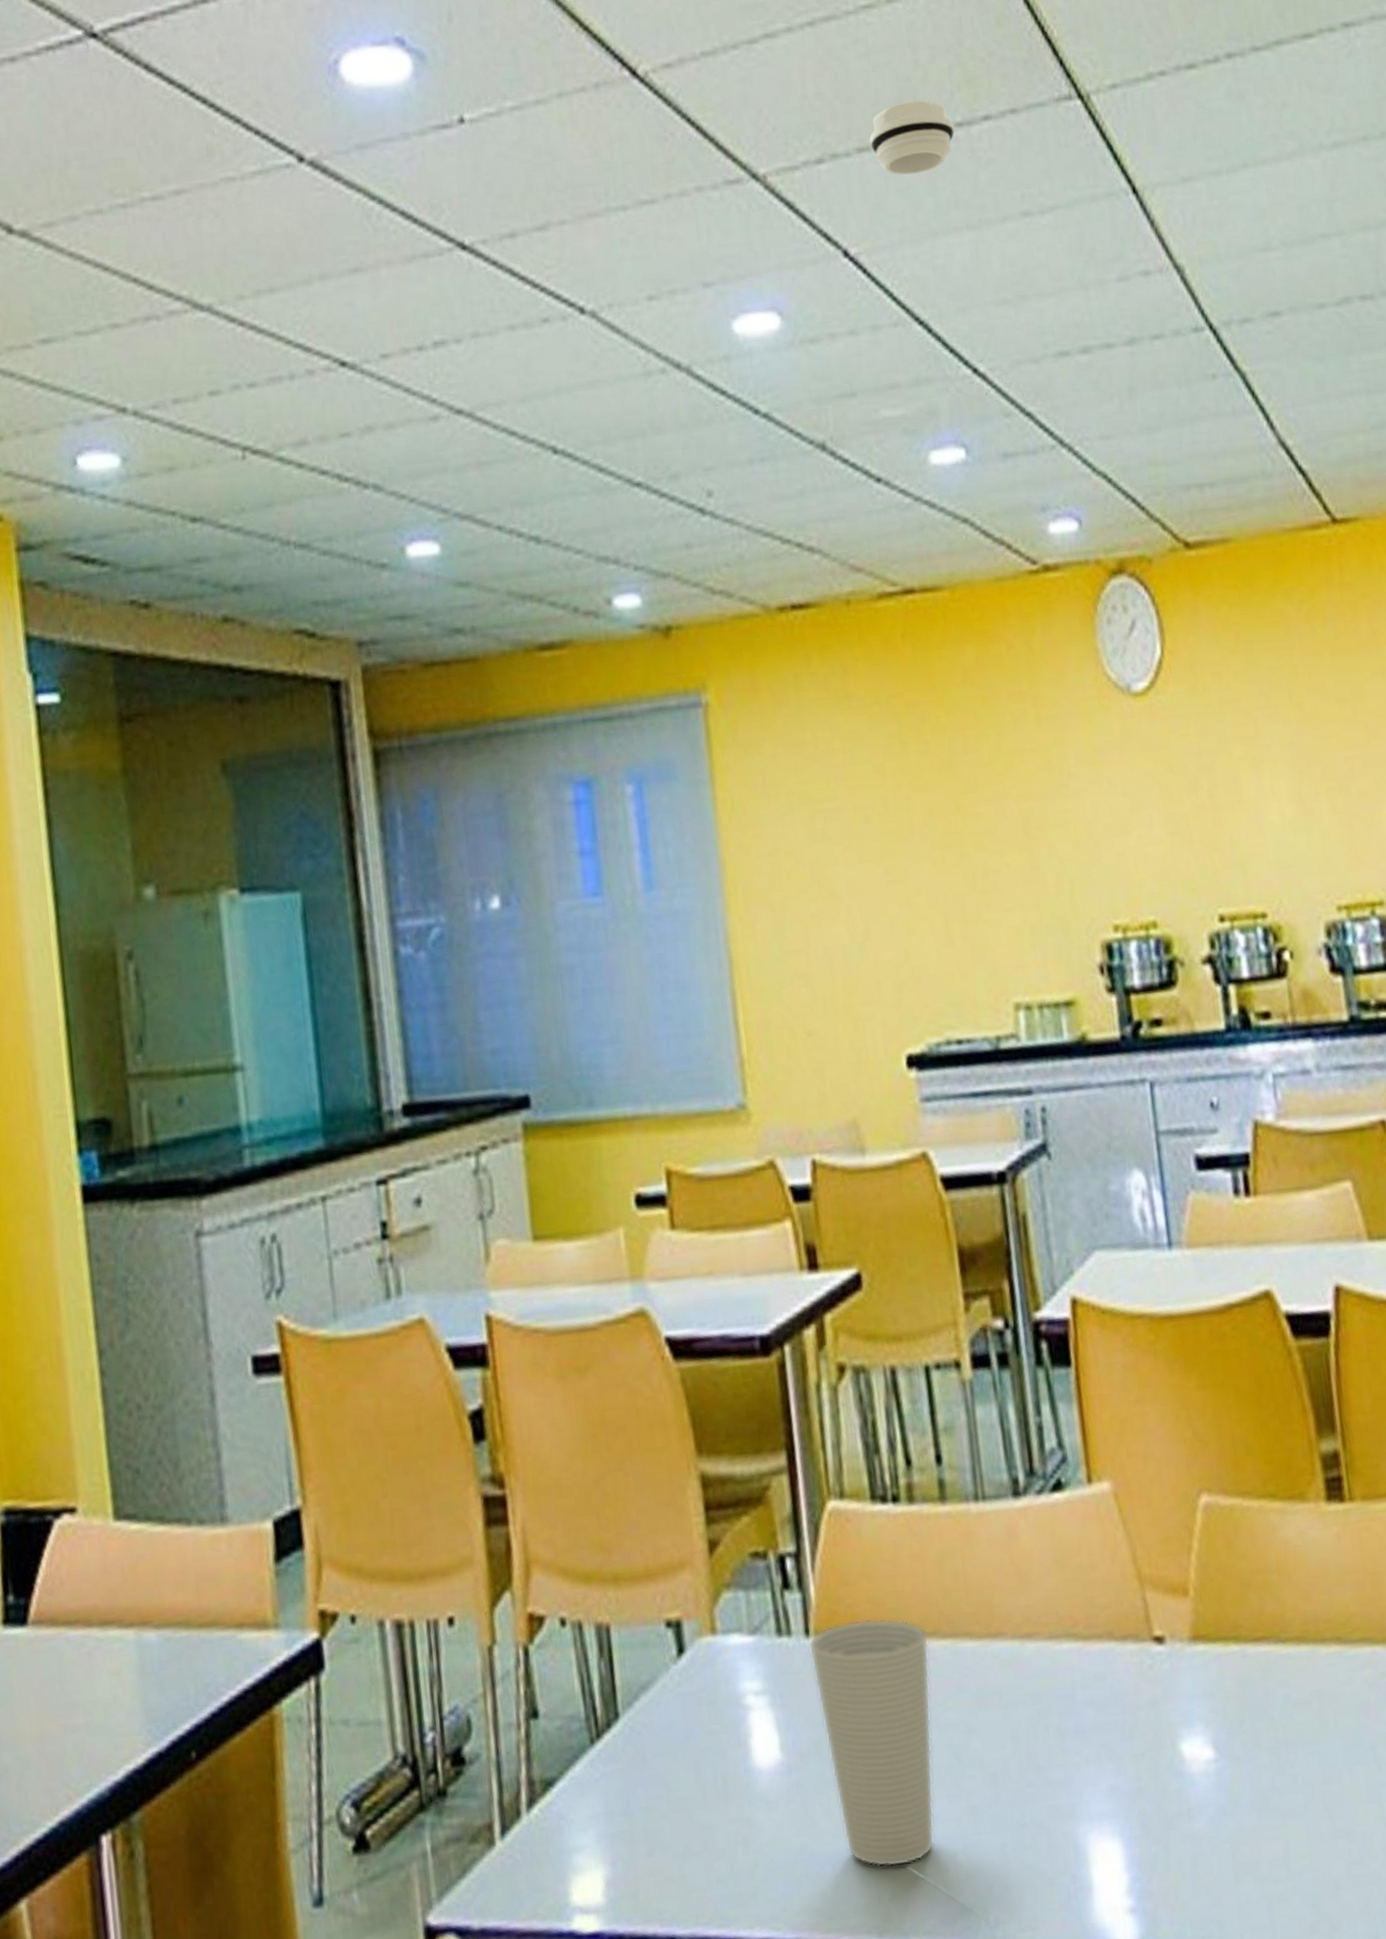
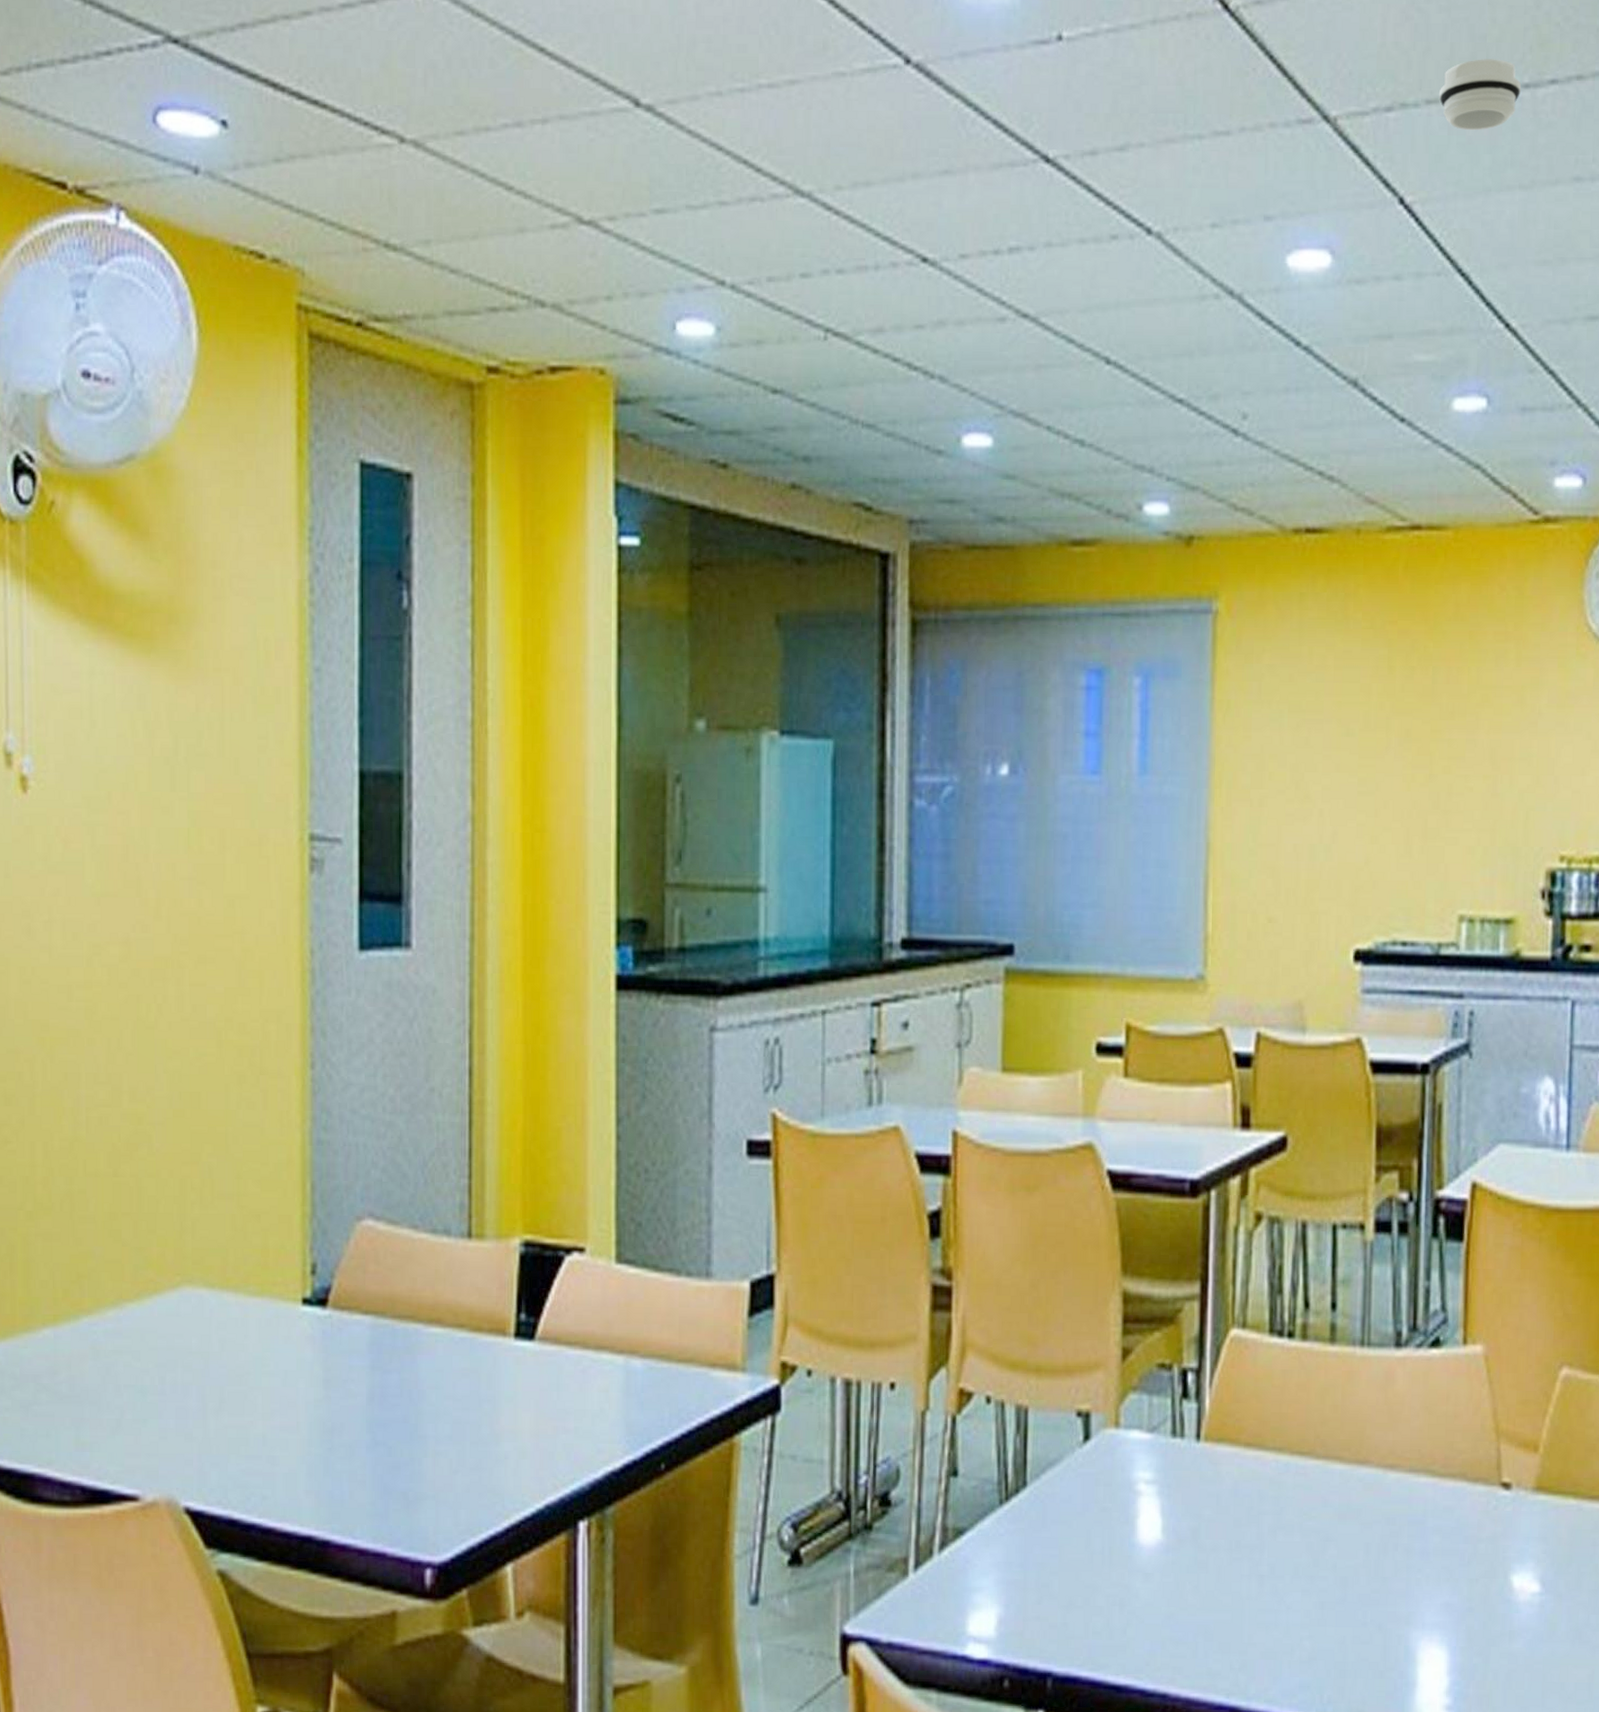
cup: present [808,1618,935,1868] -> none [1198,1432,1304,1643]

